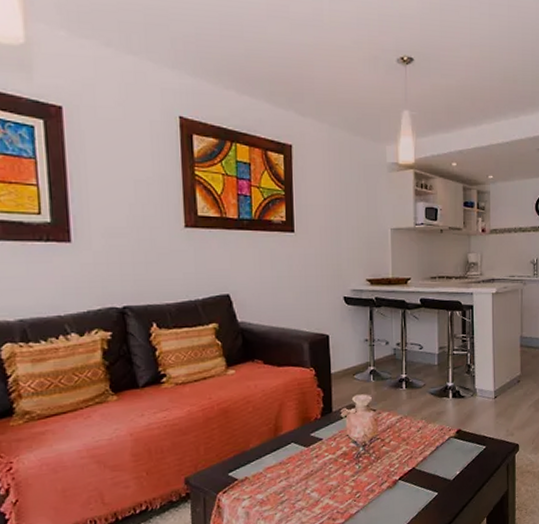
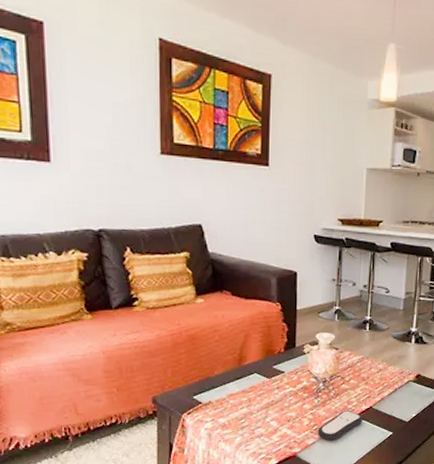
remote control: none [360,474,406,508] -> present [317,411,363,441]

